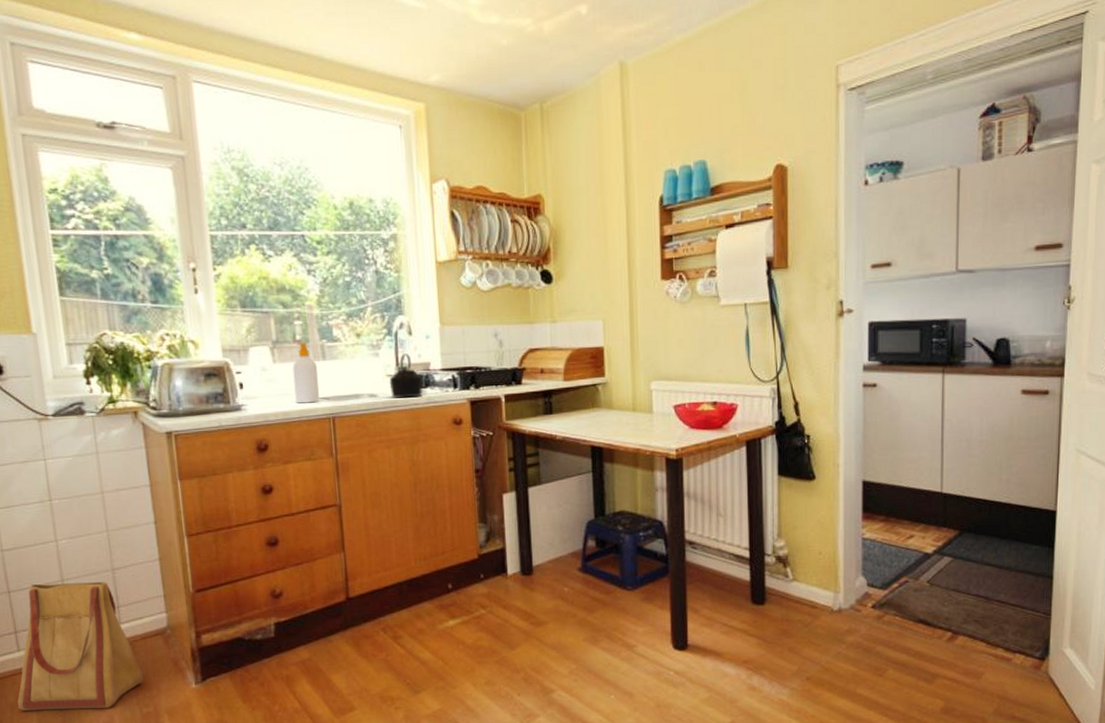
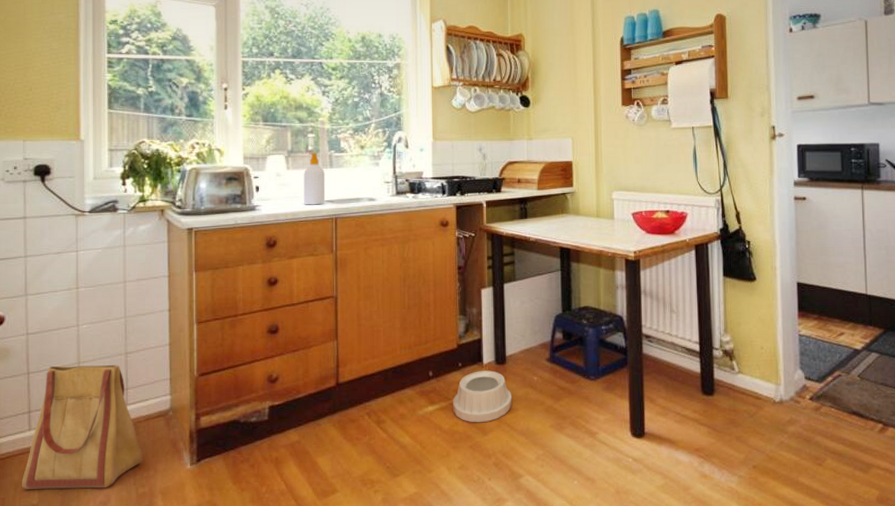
kettle: present [389,354,423,398] -> none [387,164,416,202]
pet bowl: none [476,582,541,637] -> present [453,370,512,423]

